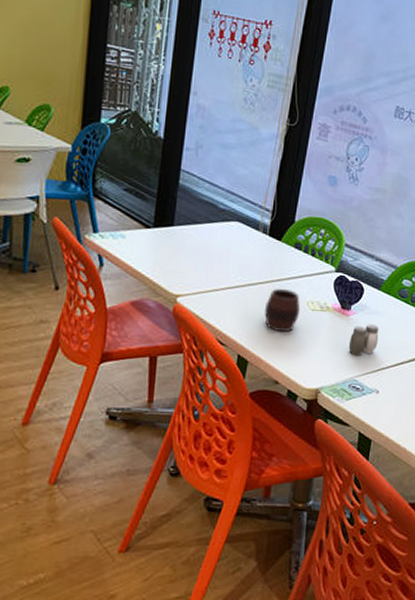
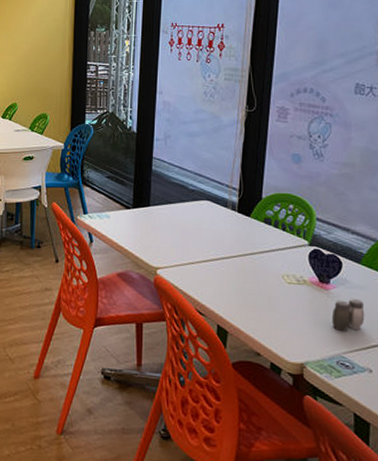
cup: present [264,288,301,333] -> none [240,261,276,305]

